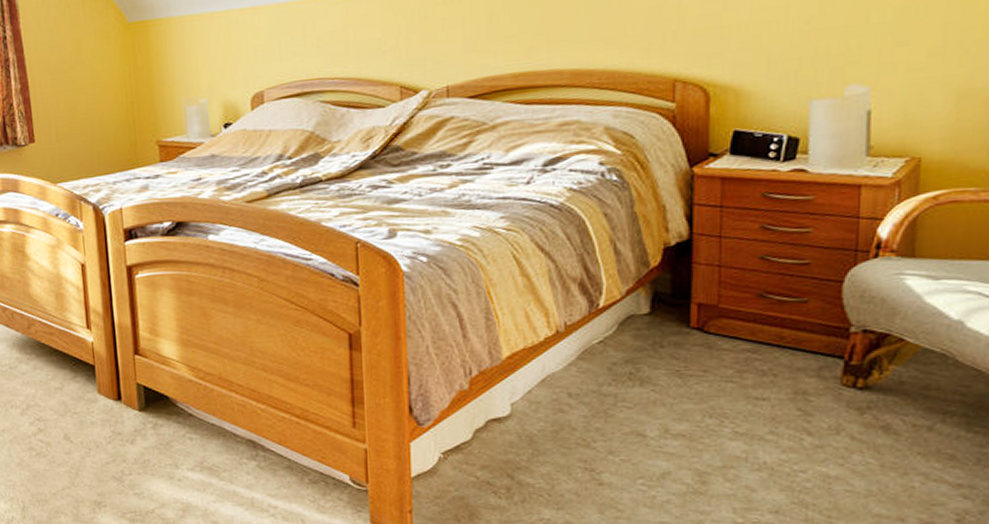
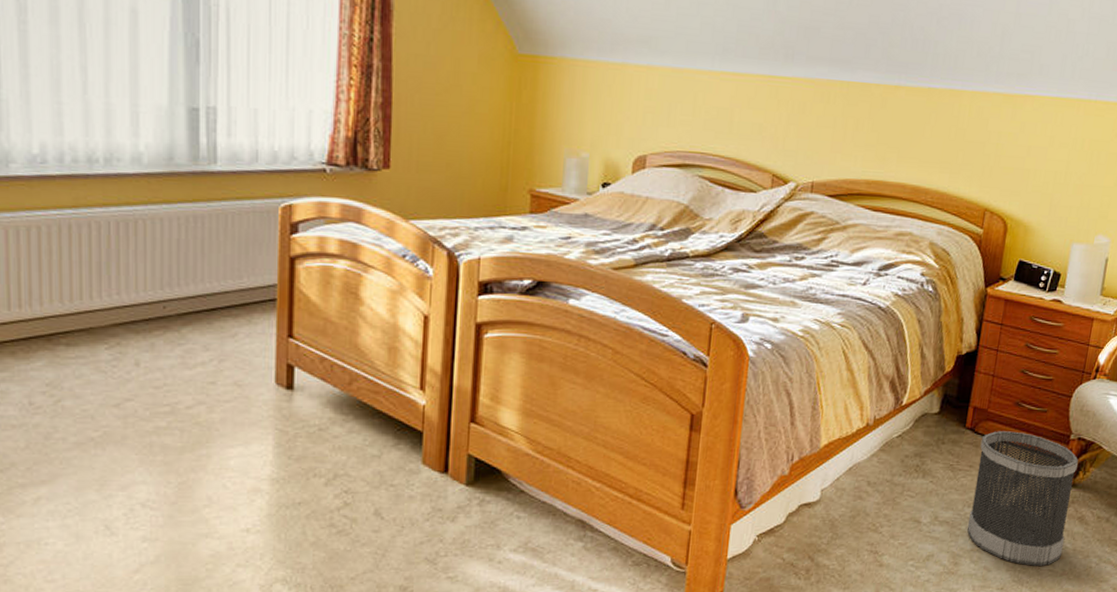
wastebasket: none [714,328,868,485] -> present [967,431,1078,566]

